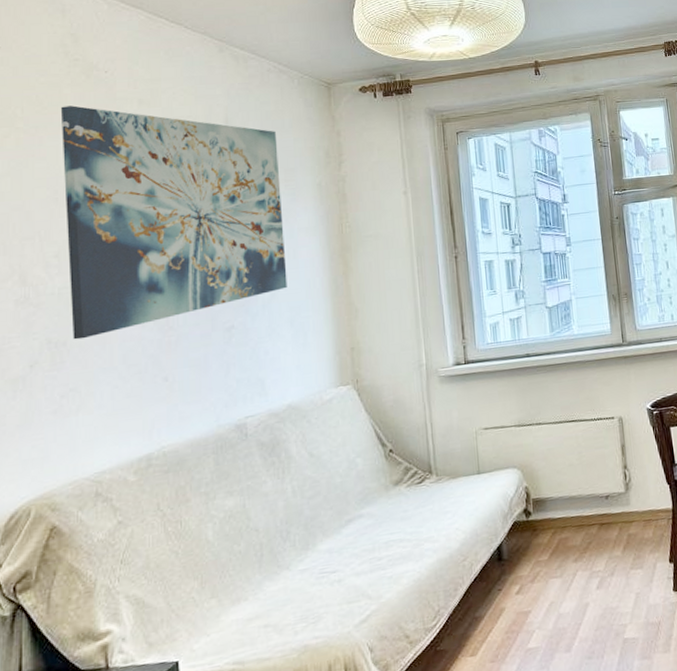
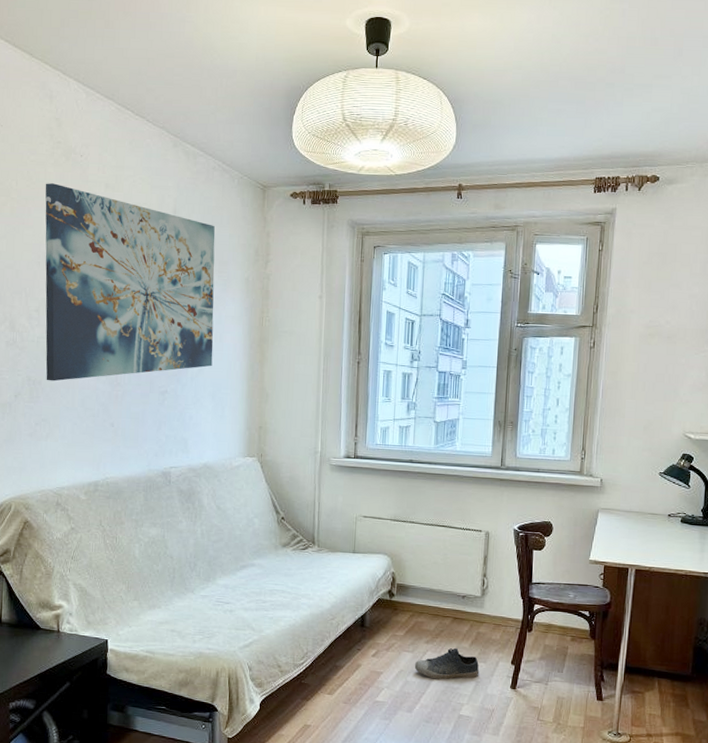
shoe: none [565,558,638,604] -> present [414,647,480,680]

